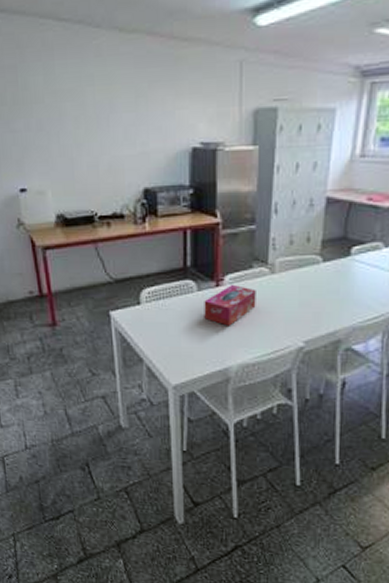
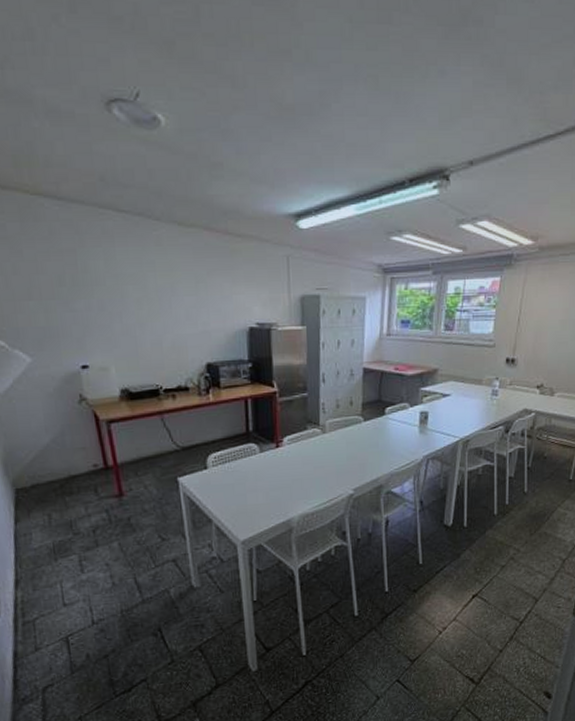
tissue box: present [204,285,256,326] -> none [266,445,312,482]

